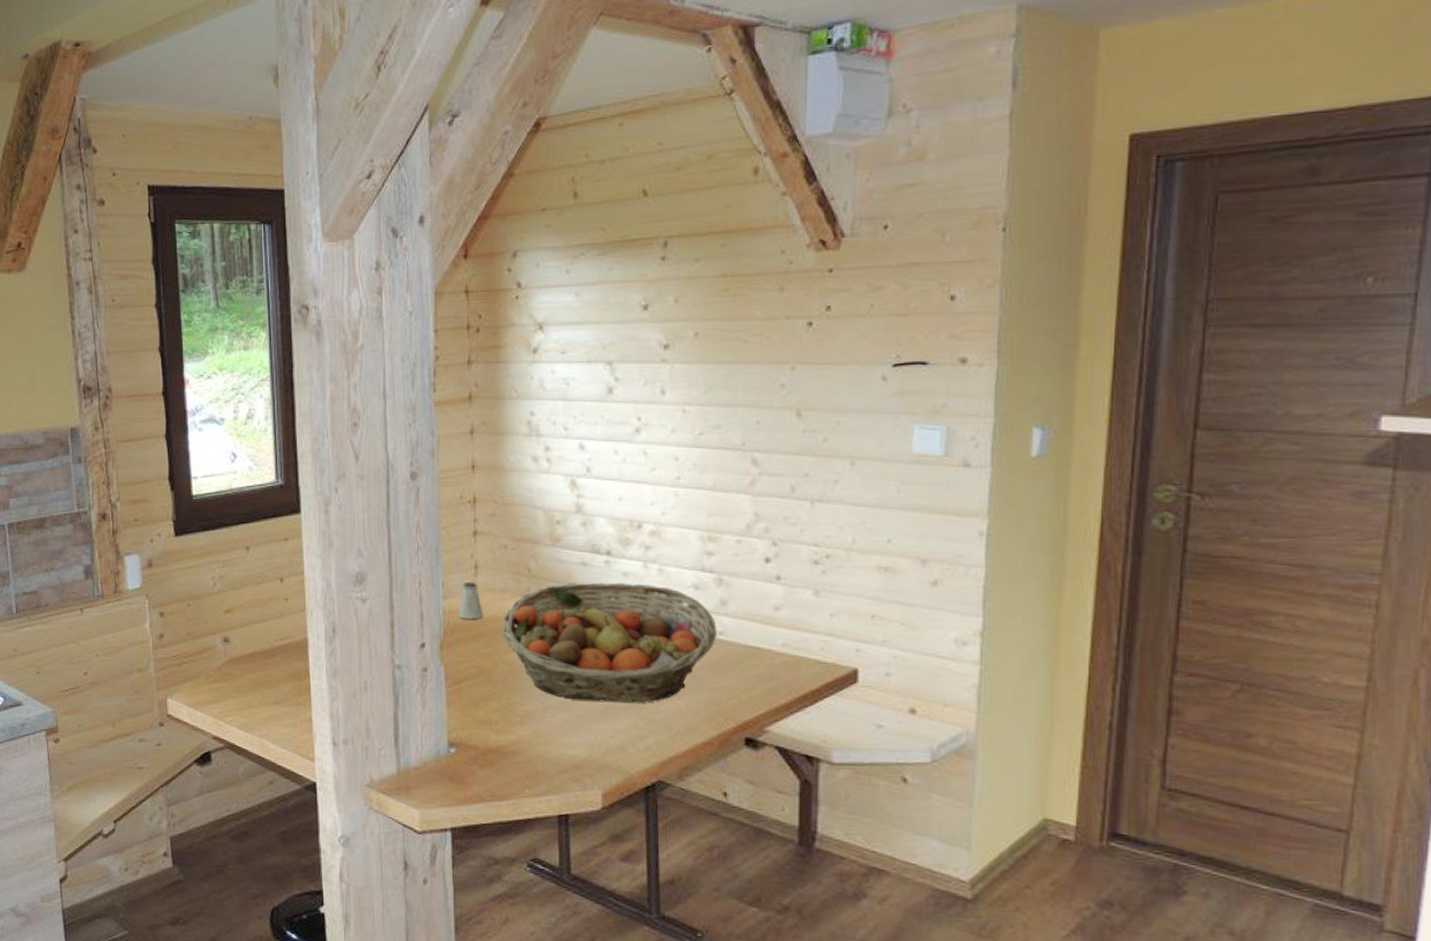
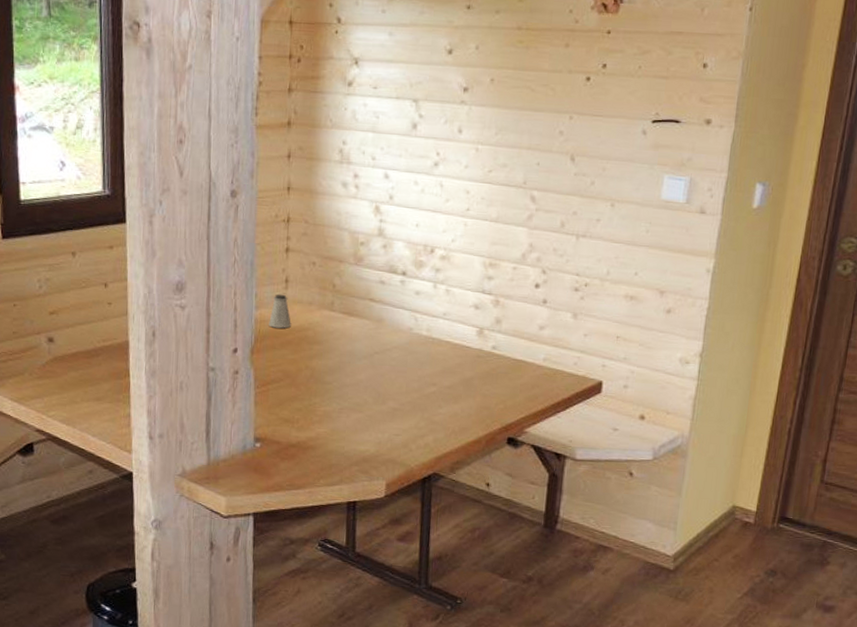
fruit basket: present [502,582,717,703] -> none [307,299,492,406]

